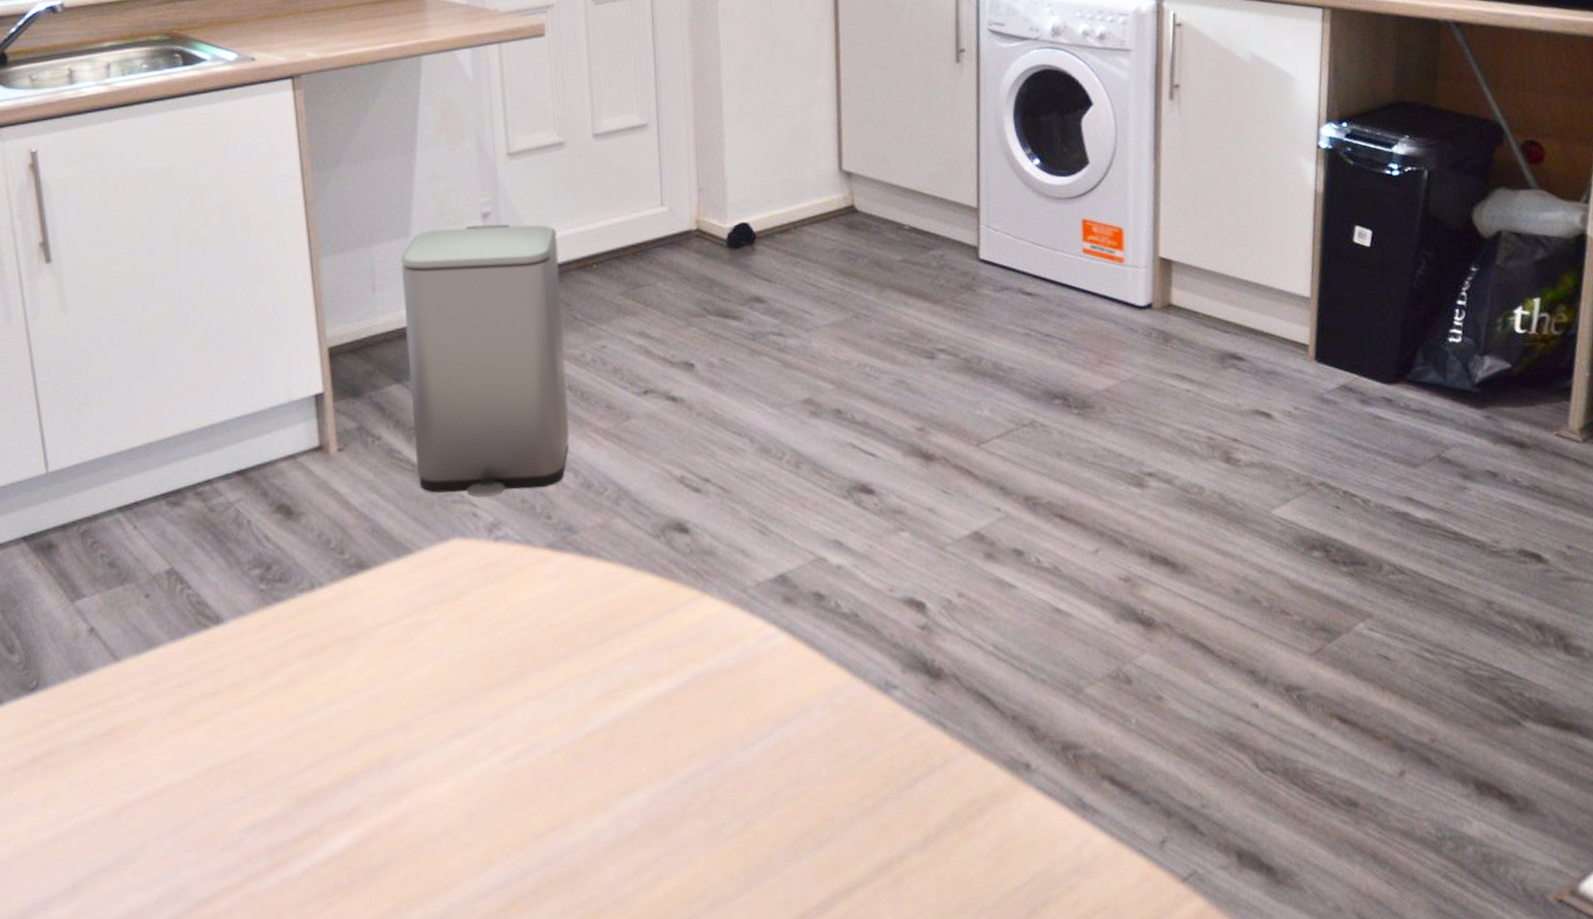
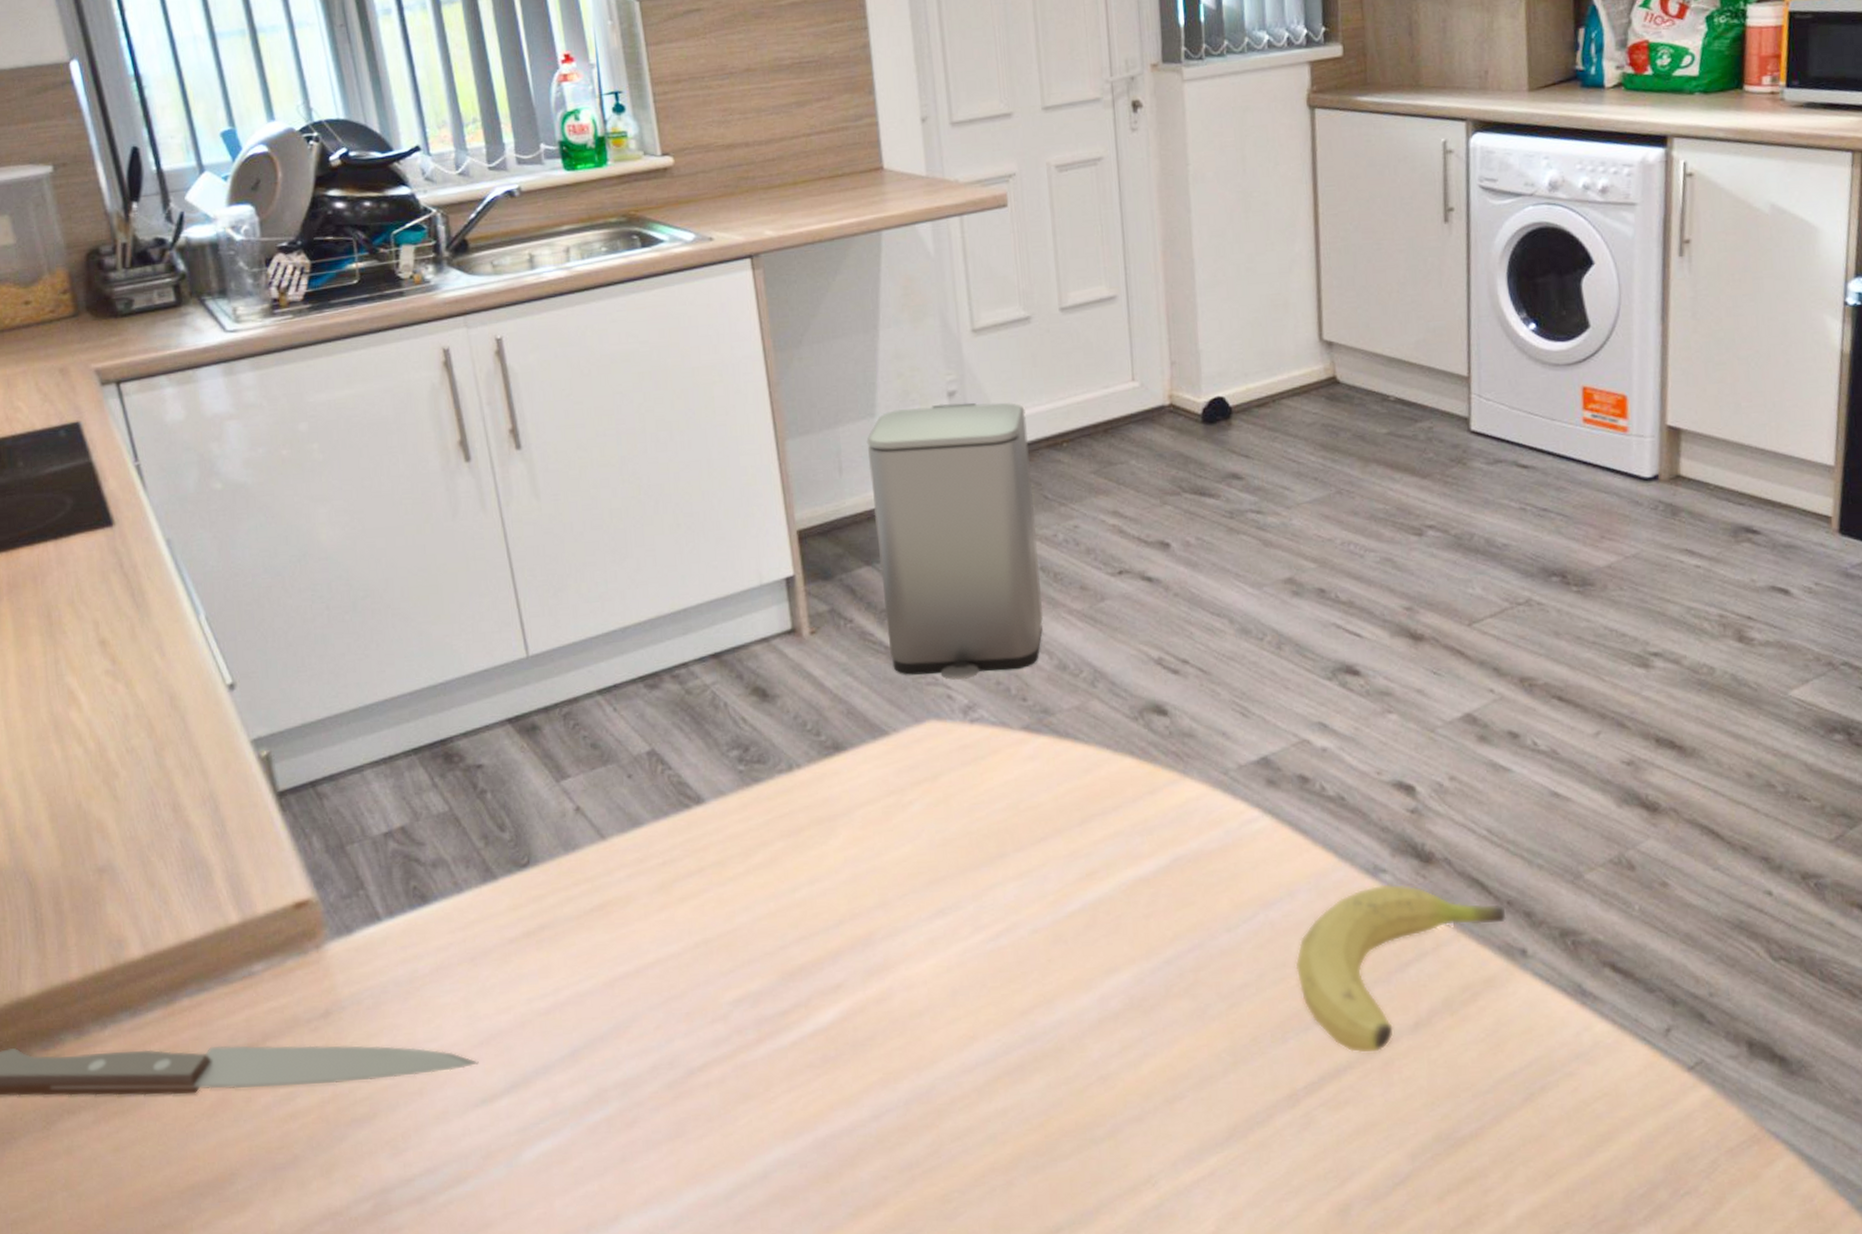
fruit: none [809,700,1012,871] -> present [1295,884,1507,1053]

